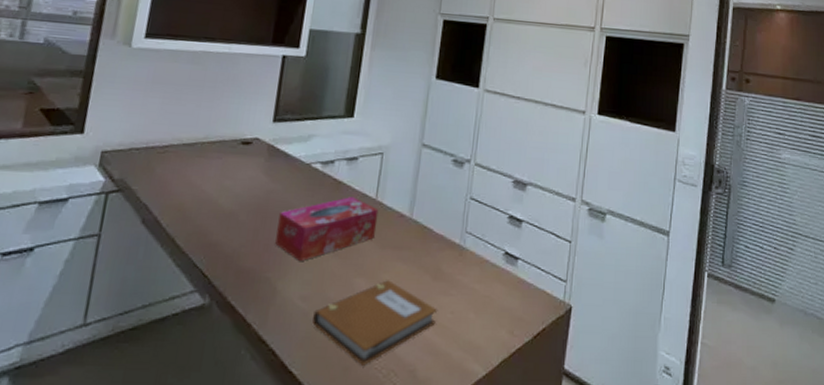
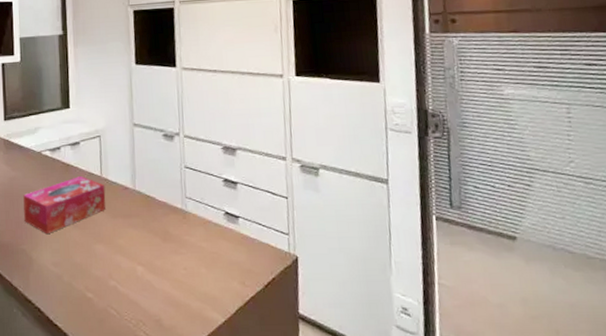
notebook: present [312,280,438,365] -> none [66,244,172,317]

